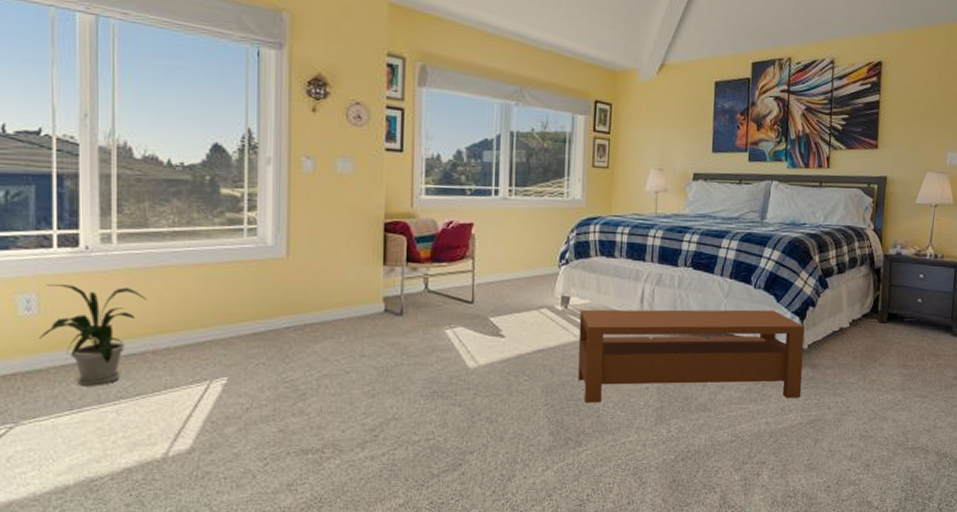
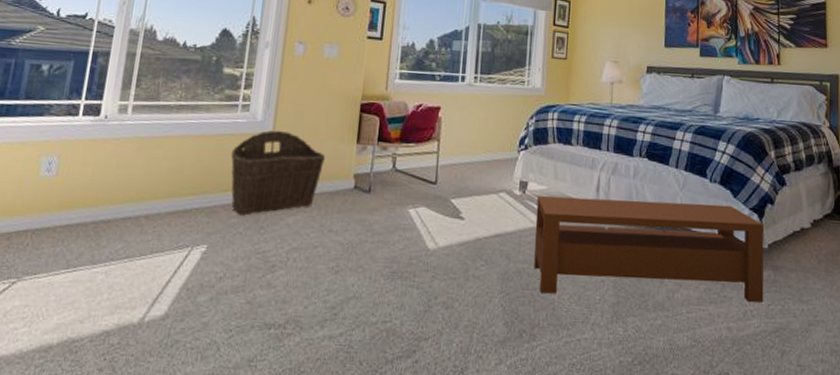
house plant: present [38,284,148,387] -> none [52,149,149,247]
wicker basket: none [242,254,350,346] -> present [230,130,326,216]

